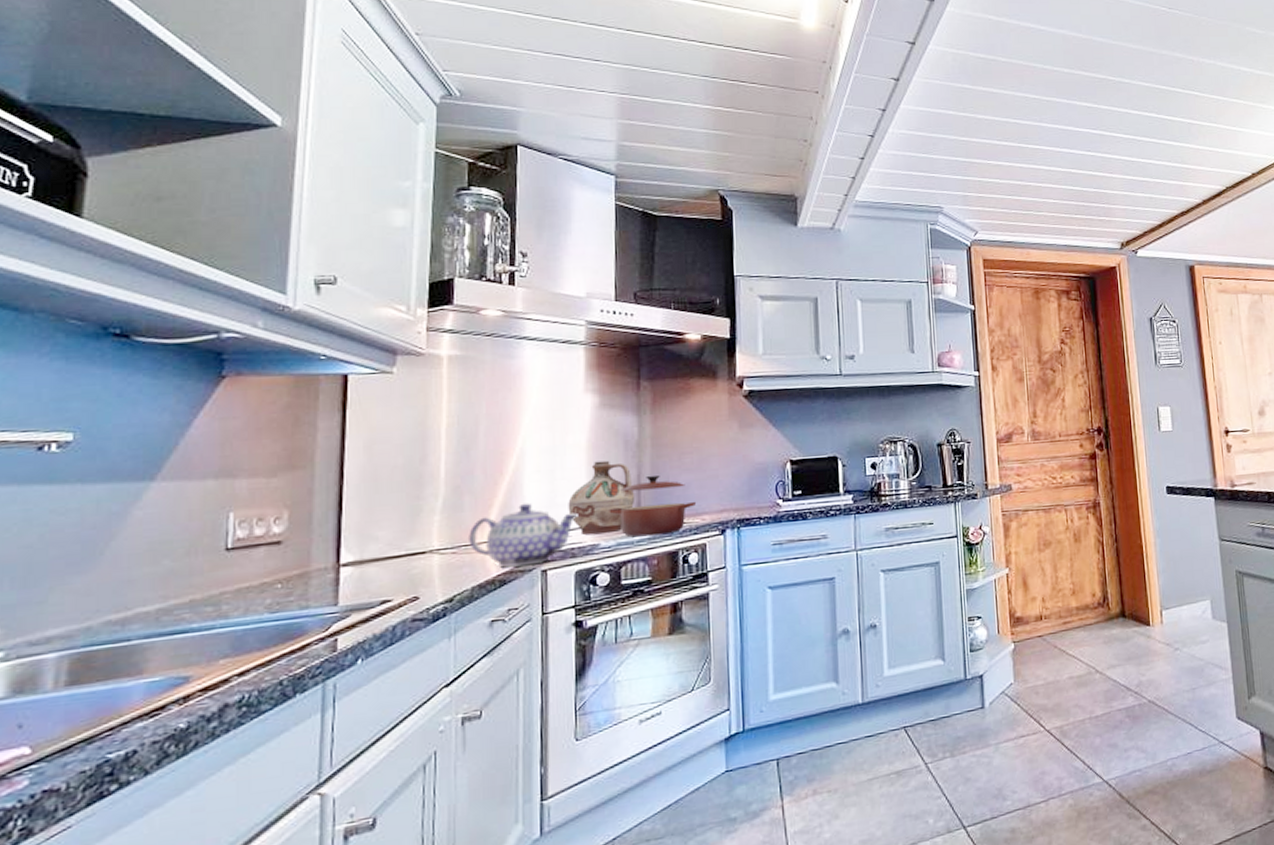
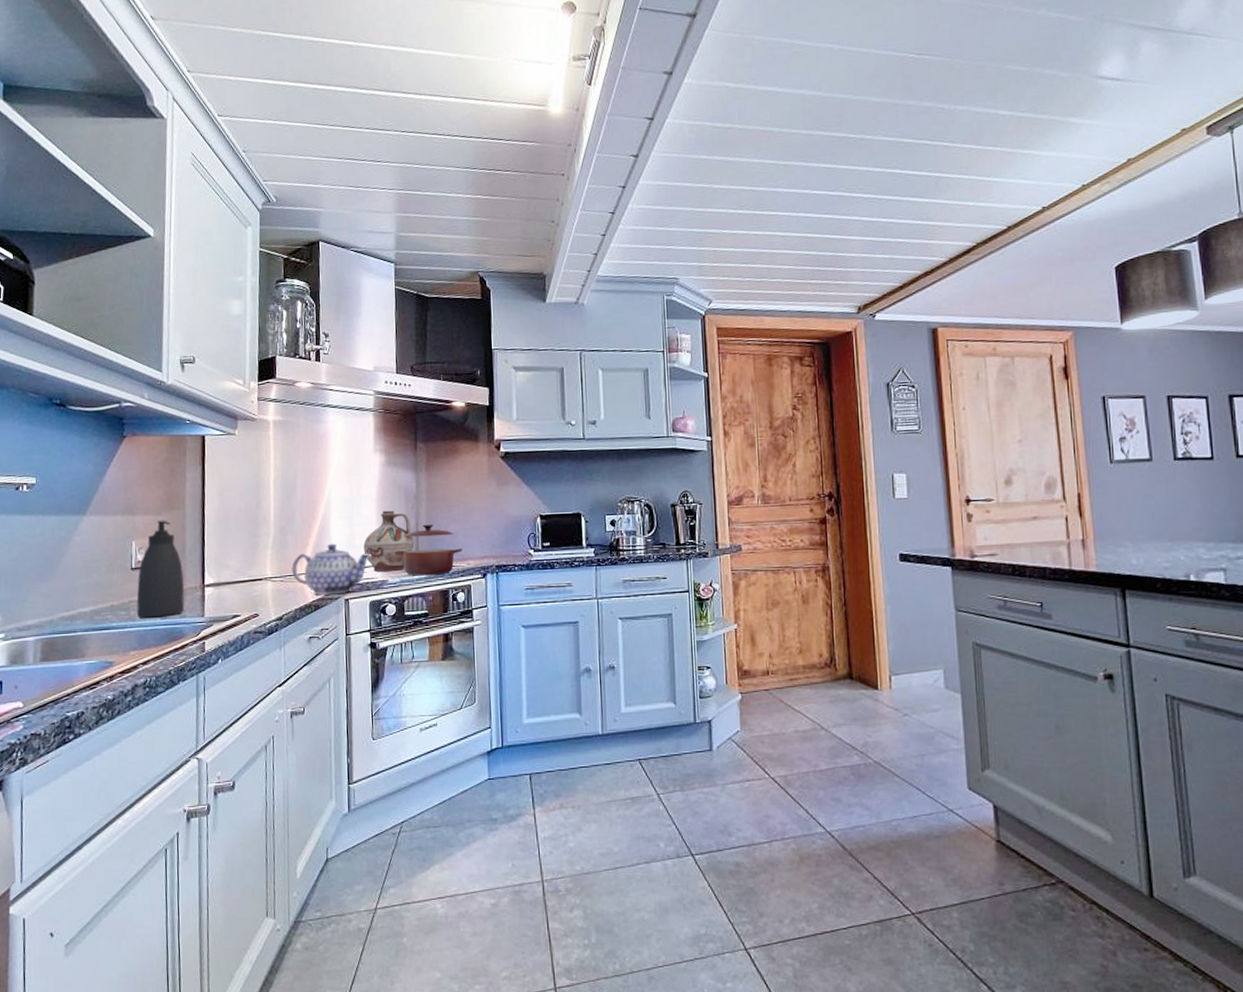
soap dispenser: none [232,483,308,614] -> present [136,520,185,618]

